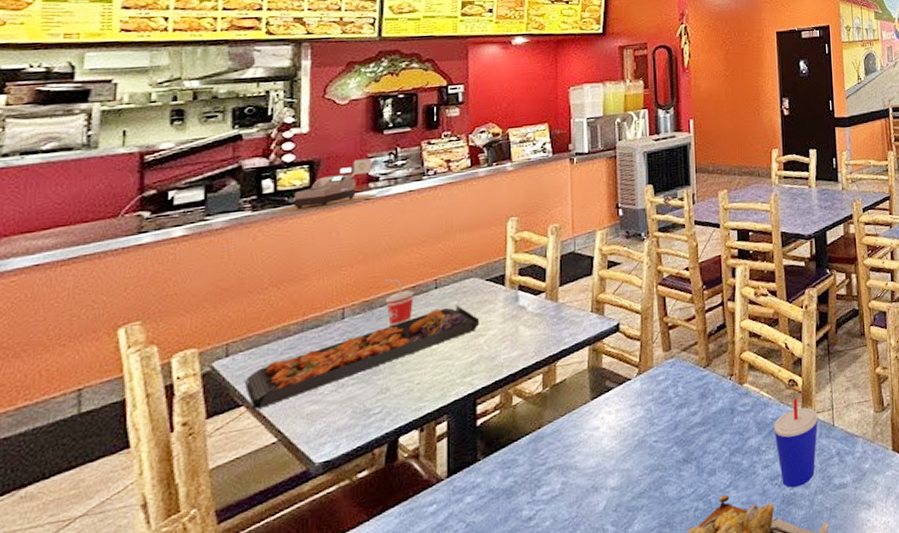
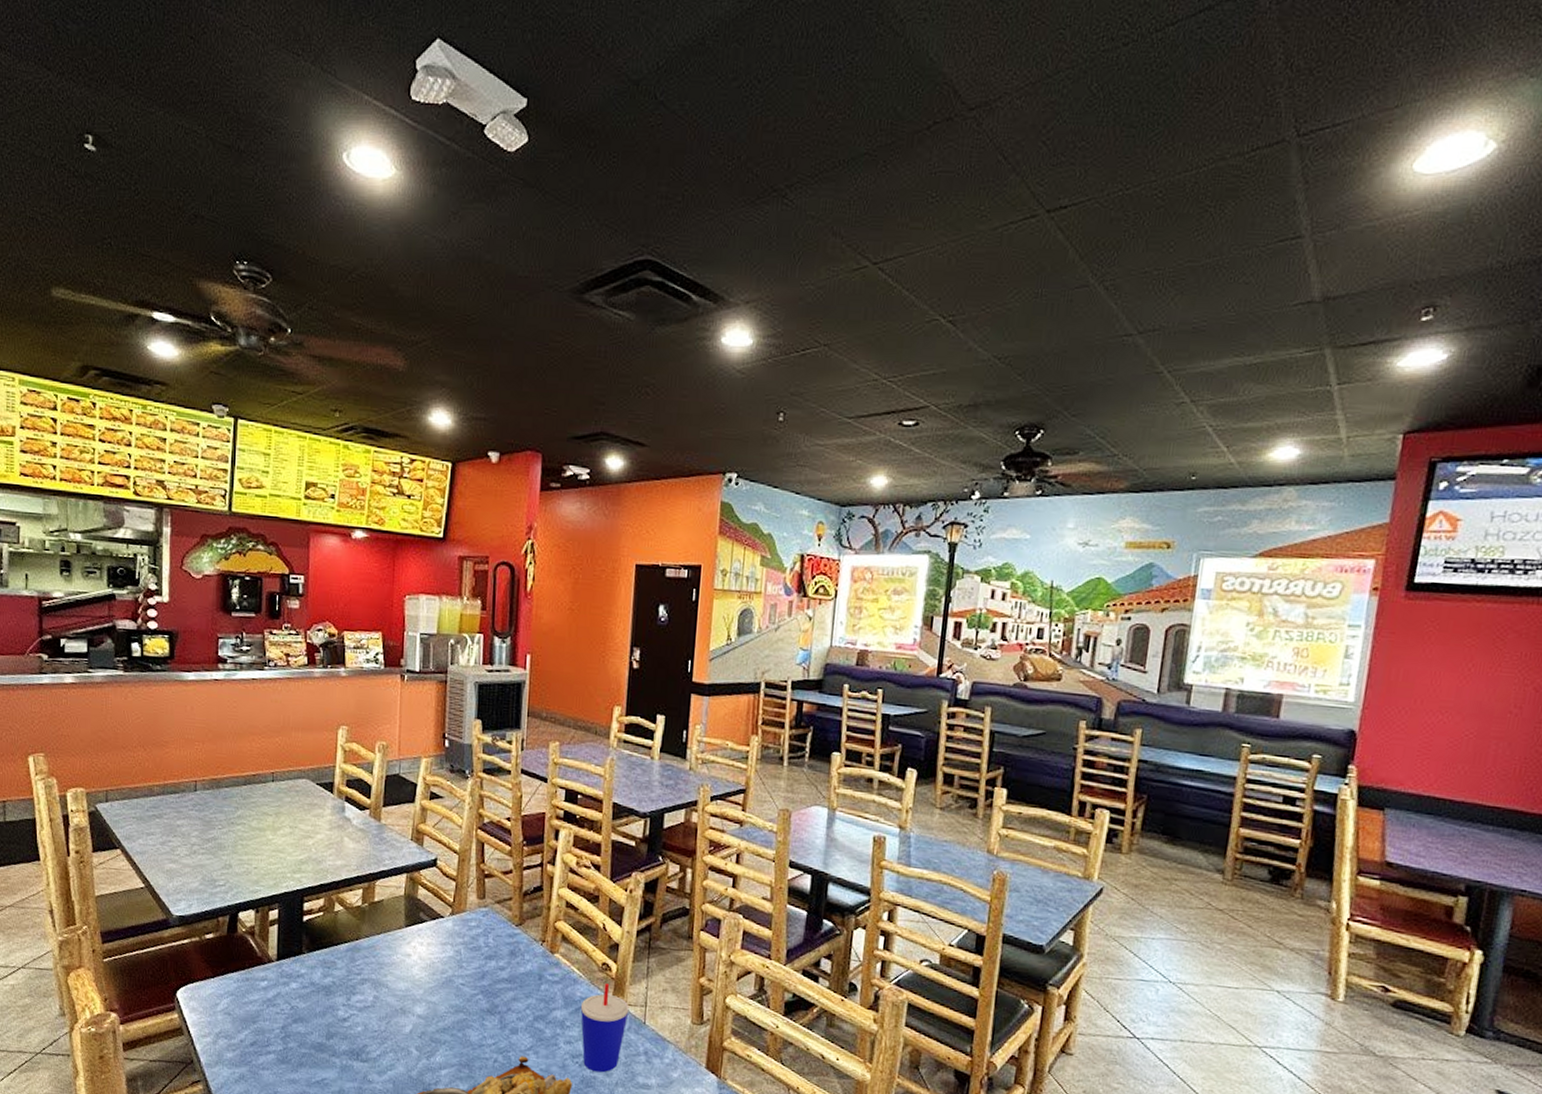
food tray: present [244,304,480,409] -> none [119,801,310,855]
cash register: present [272,158,376,215] -> none [140,637,224,682]
beverage cup: present [383,278,415,328] -> none [229,761,255,809]

